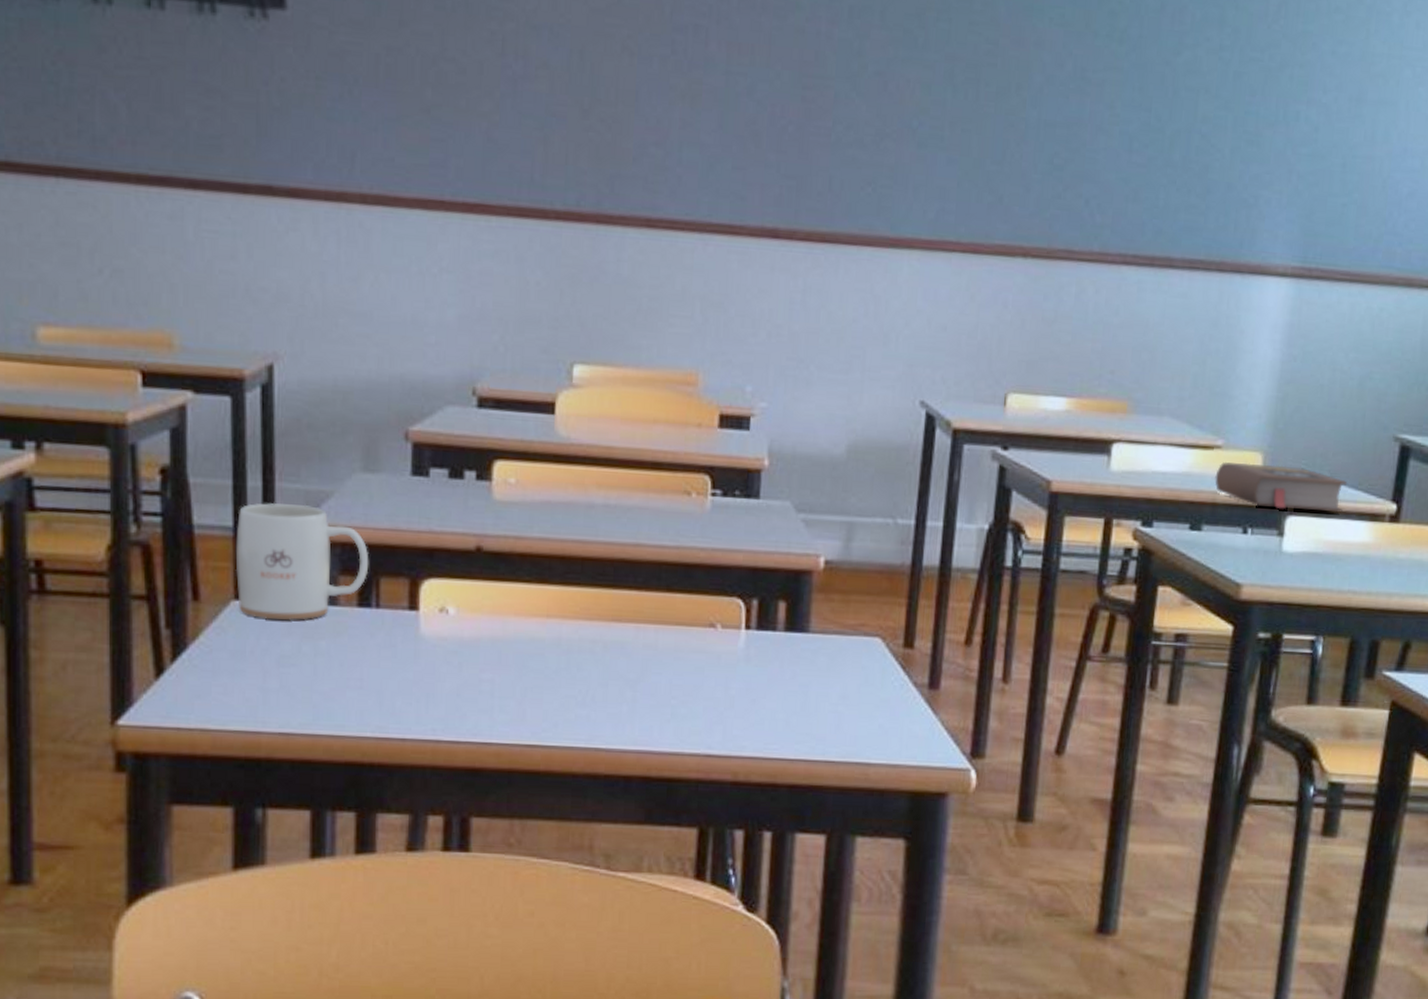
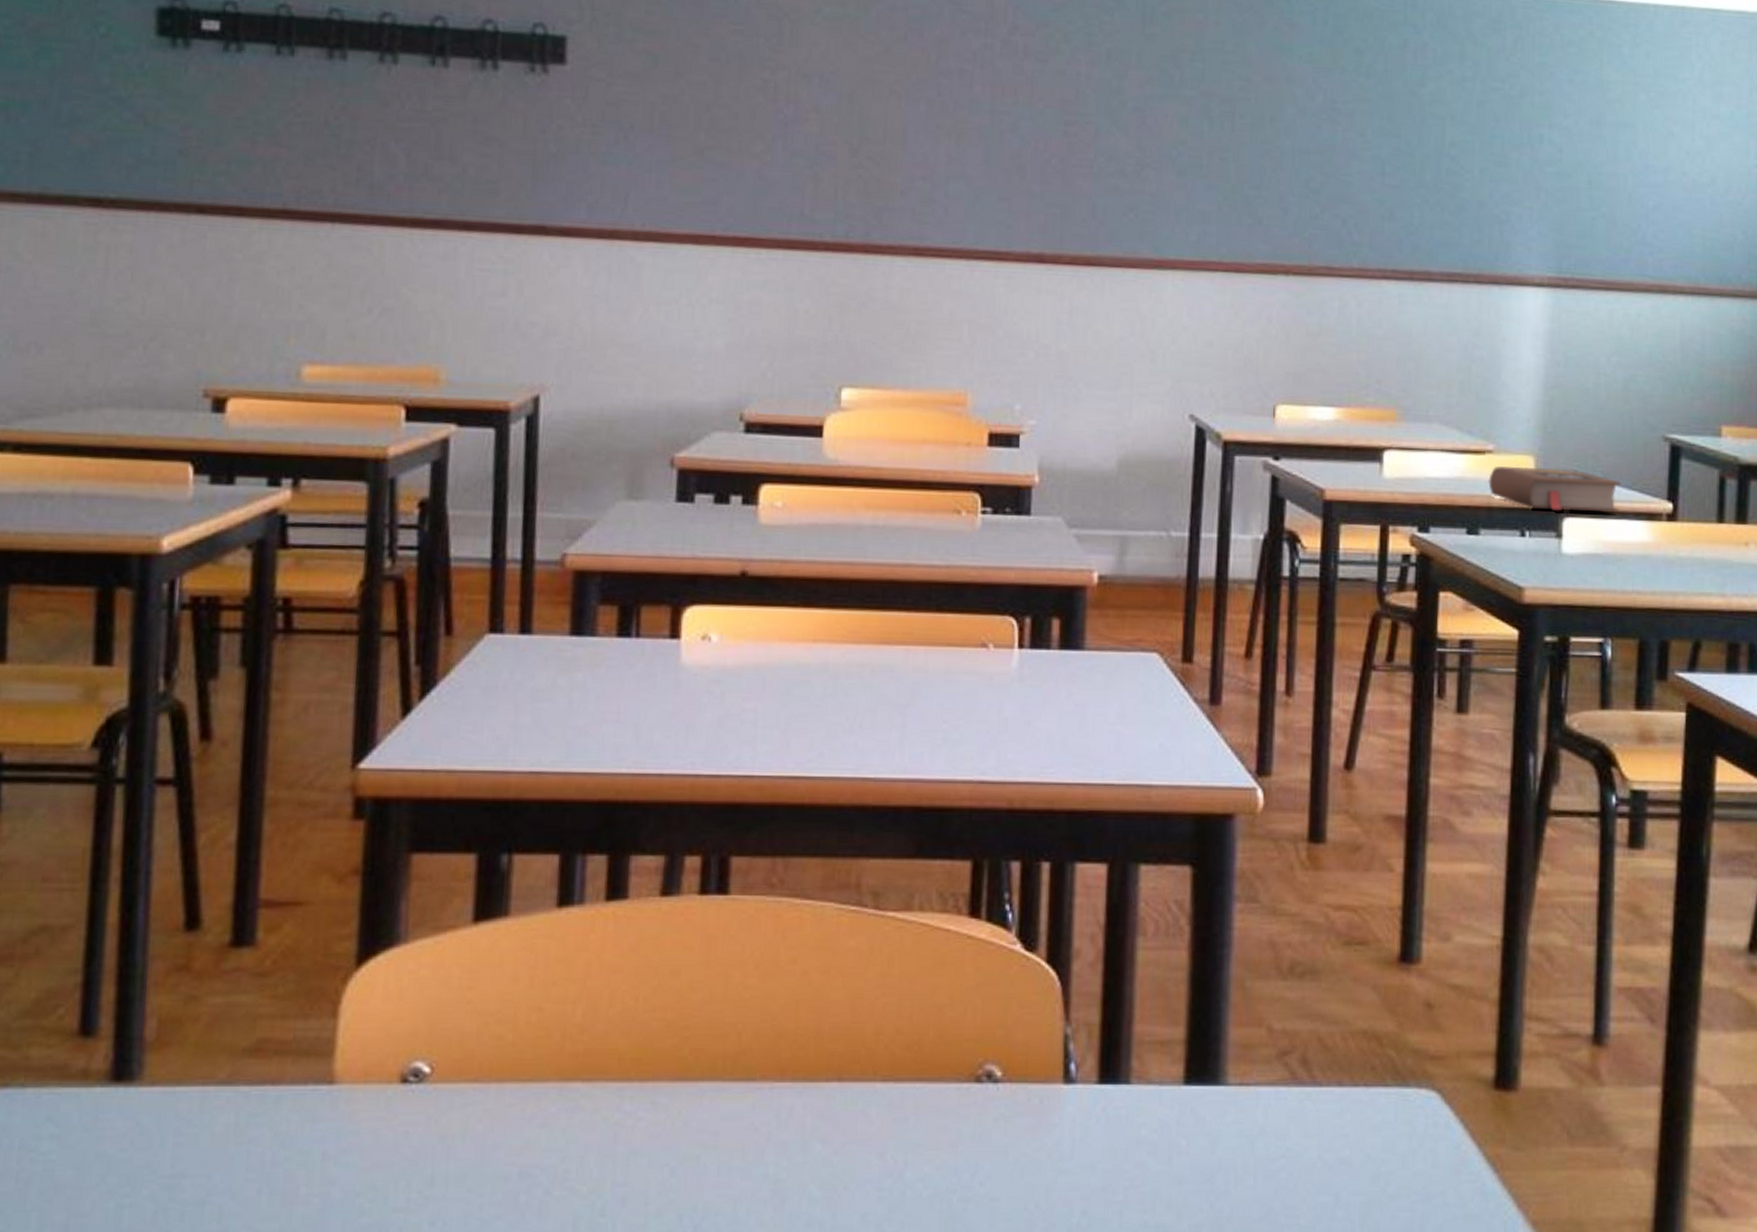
mug: present [235,502,369,621] -> none [491,532,631,654]

